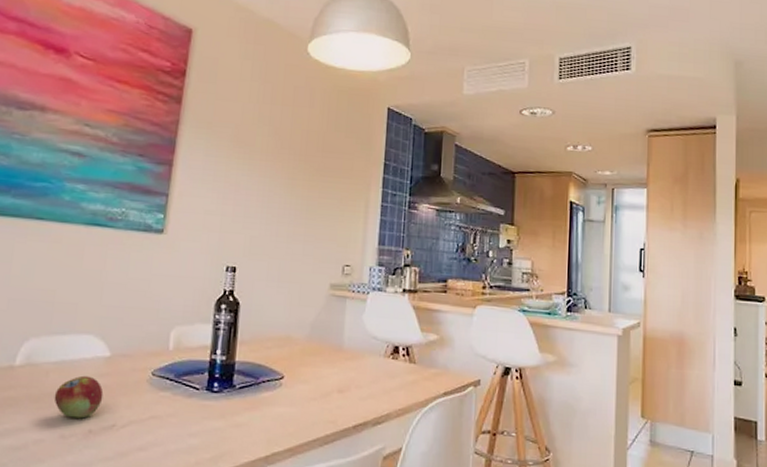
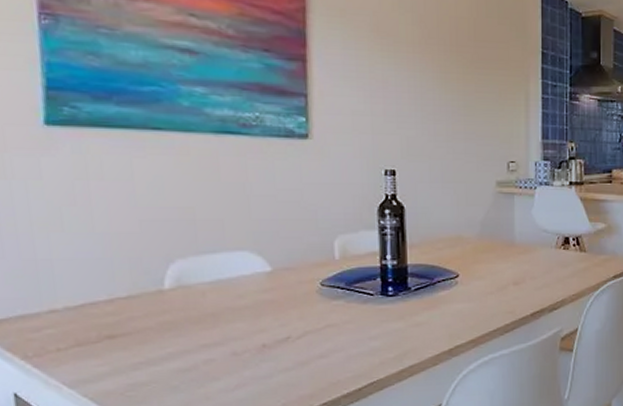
fruit: present [54,375,104,419] -> none [216,292,272,335]

